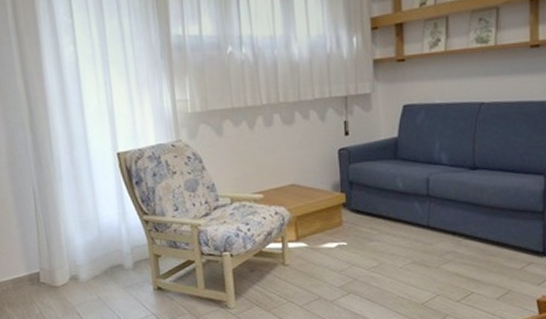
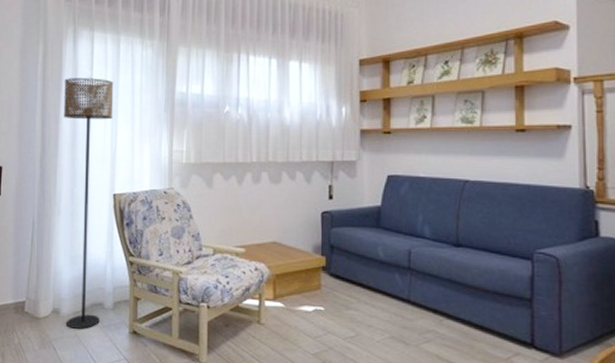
floor lamp: none [42,26,122,293] -> present [64,78,114,329]

